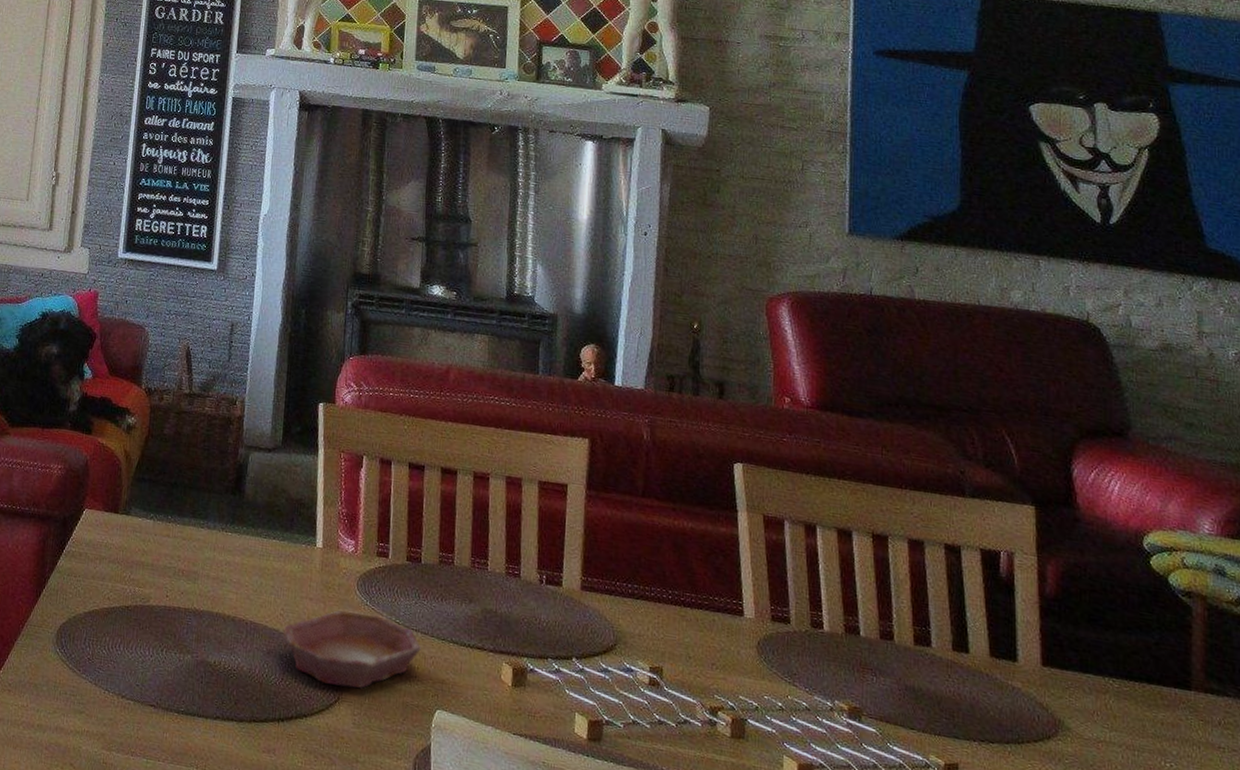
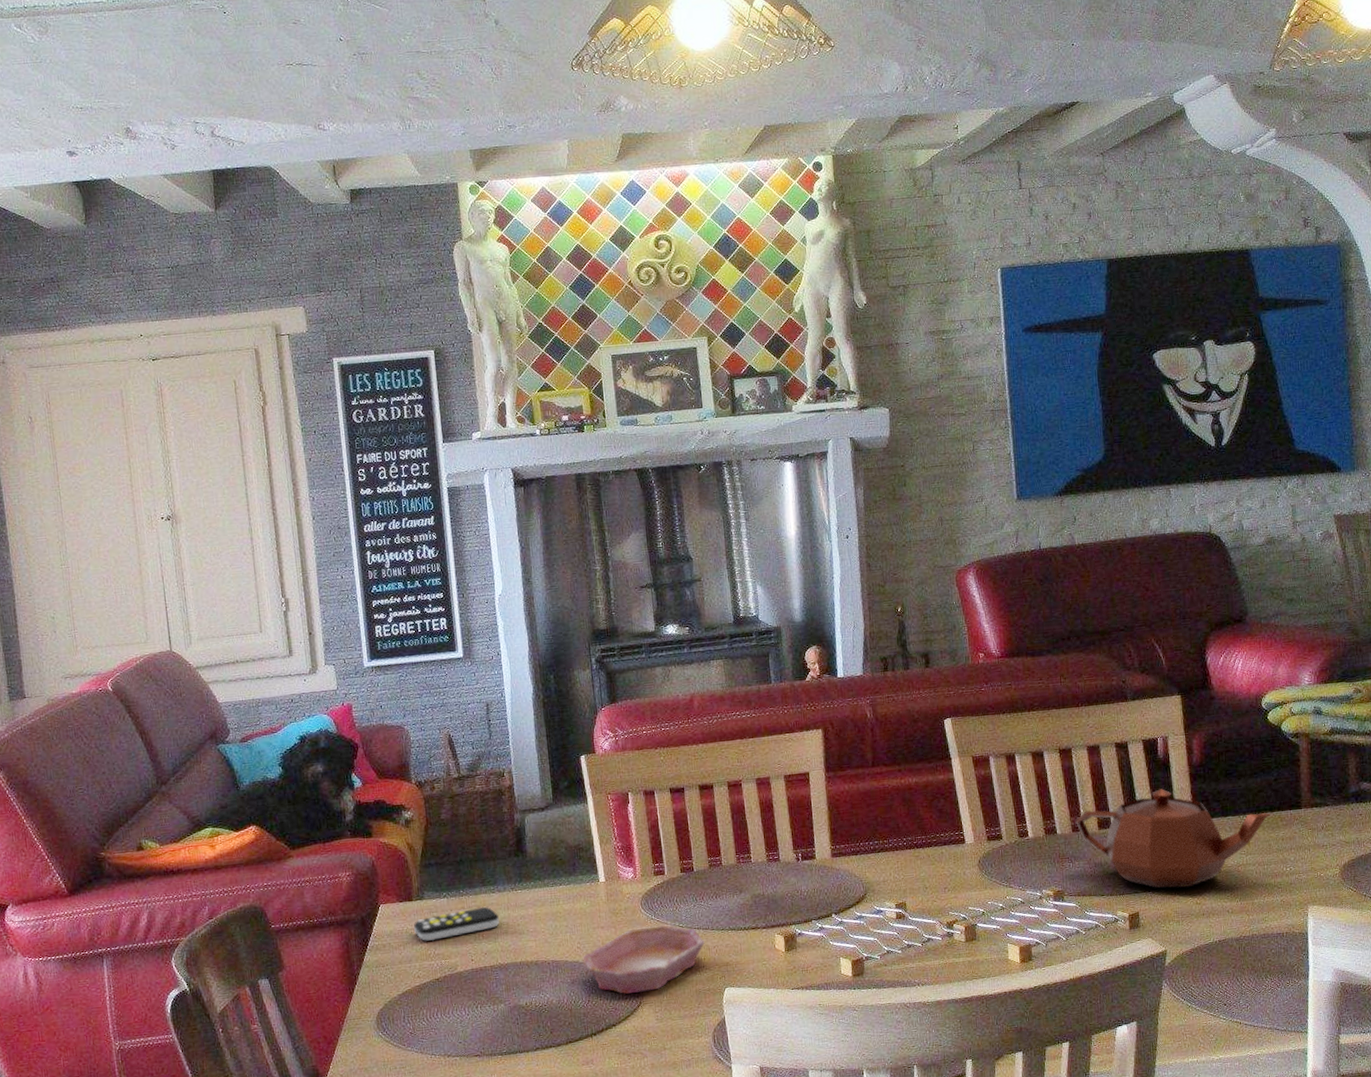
remote control: none [114,535,203,567] -> present [414,907,499,941]
teapot: none [885,615,1148,751] -> present [1076,788,1271,888]

